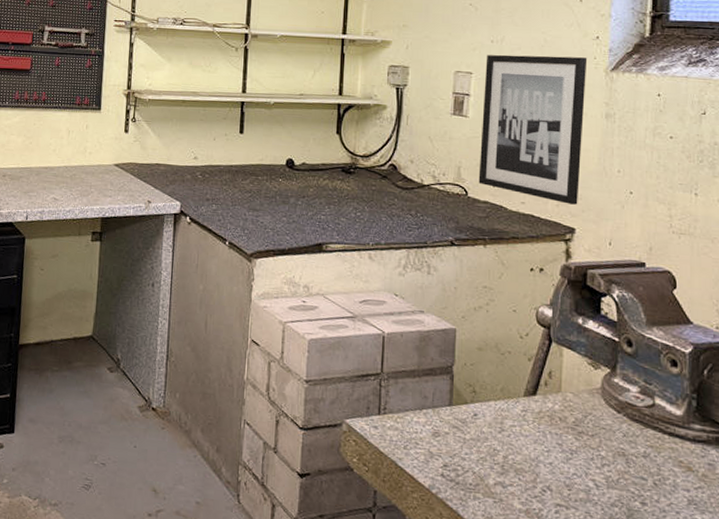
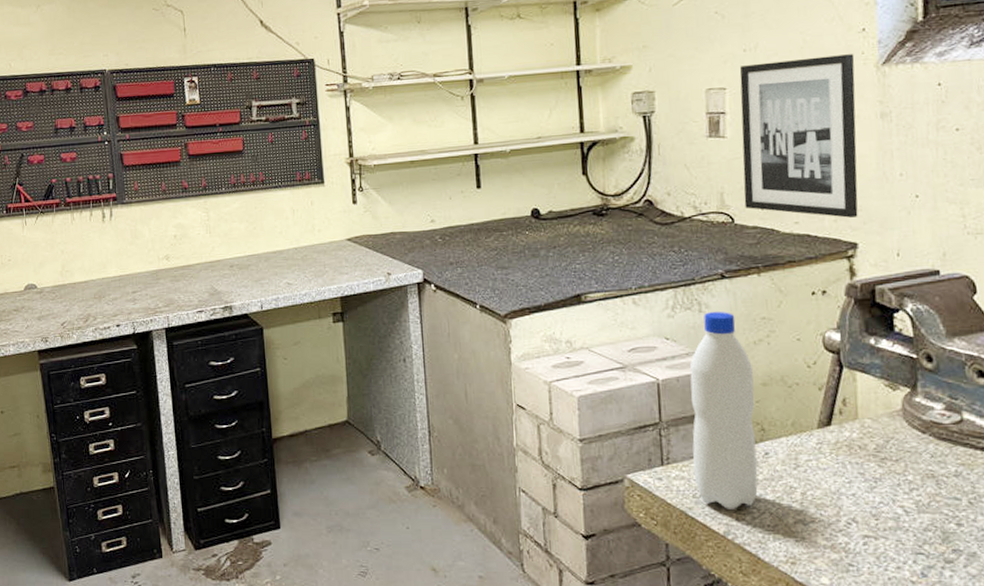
water bottle: none [408,275,472,466] -> present [689,312,758,511]

